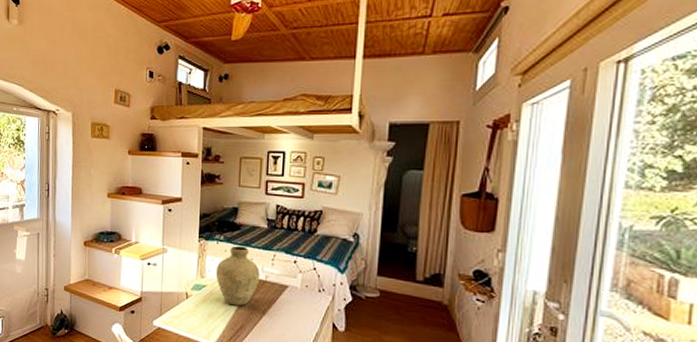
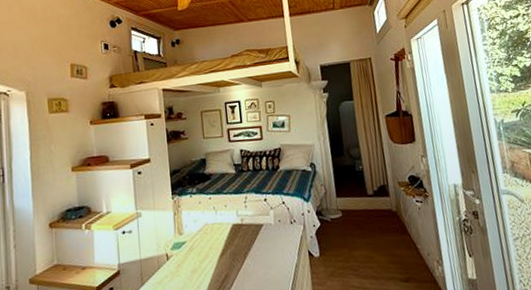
vase: present [215,245,260,306] -> none [193,194,236,257]

